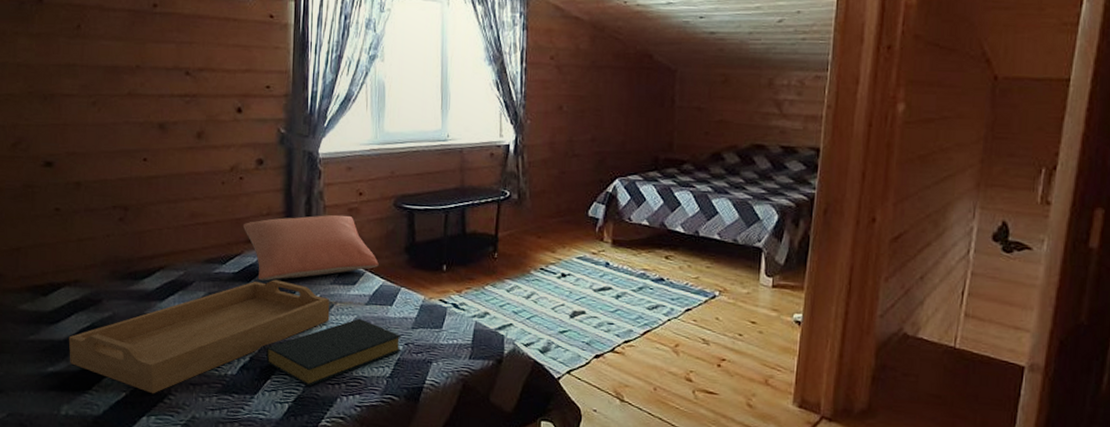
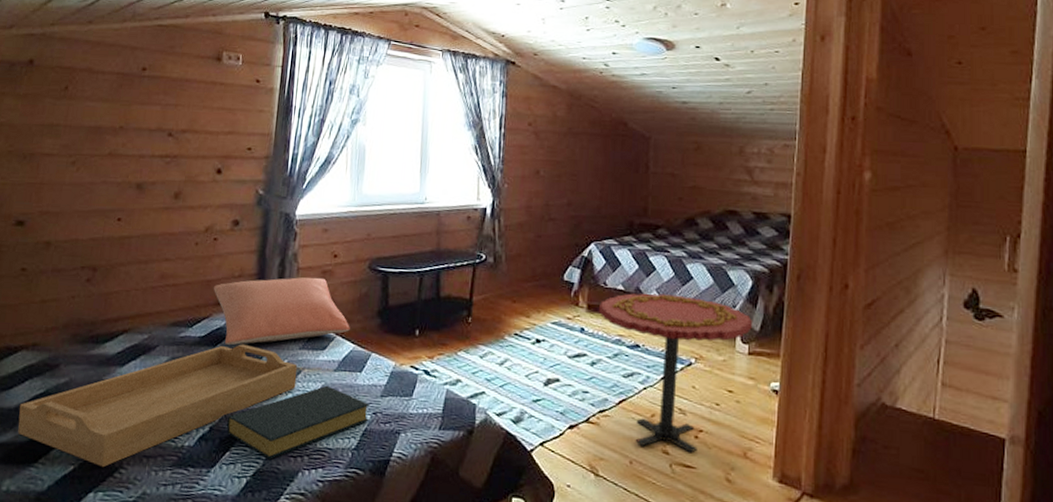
side table: none [623,228,778,381] -> present [598,293,753,453]

